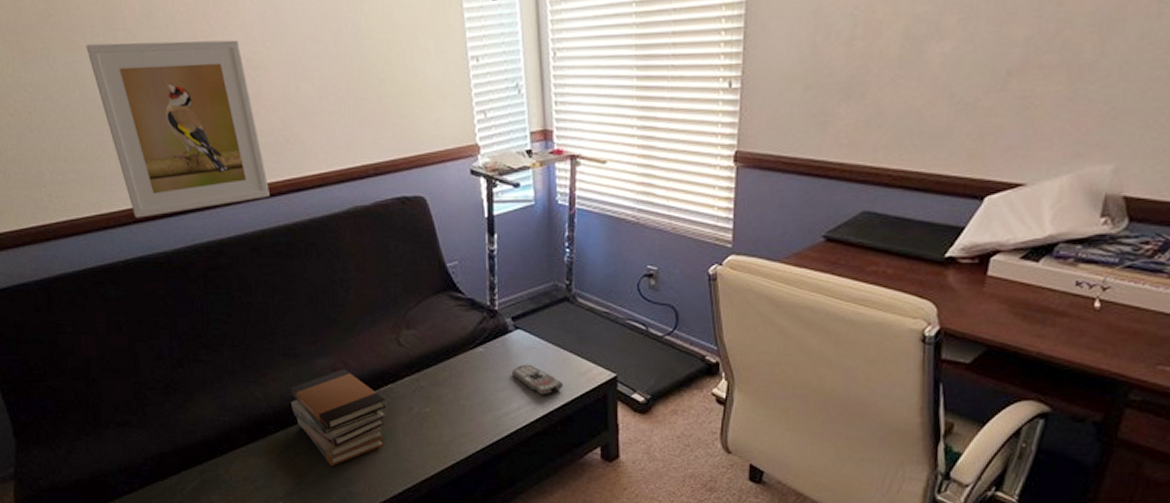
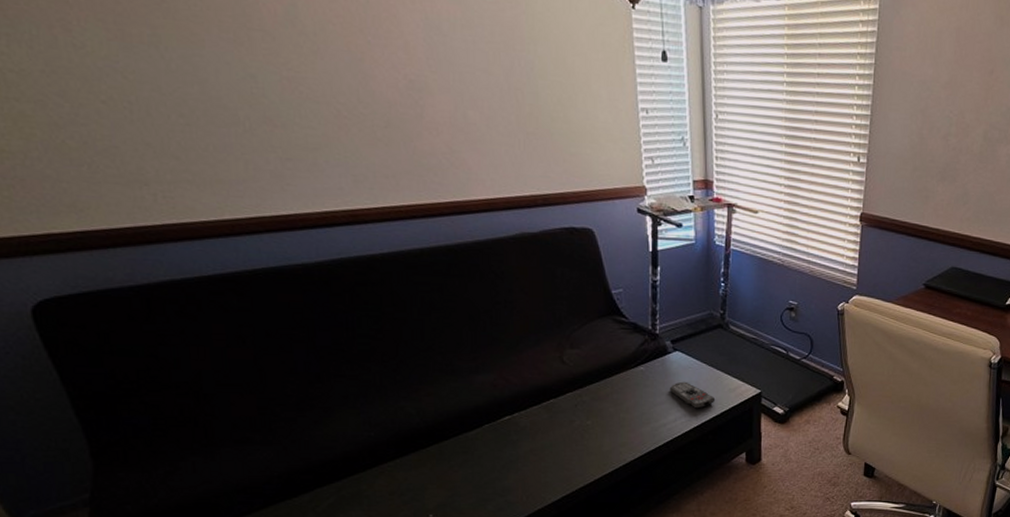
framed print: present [86,40,270,218] -> none [210,39,430,228]
book stack: present [290,369,387,467] -> none [446,384,548,478]

